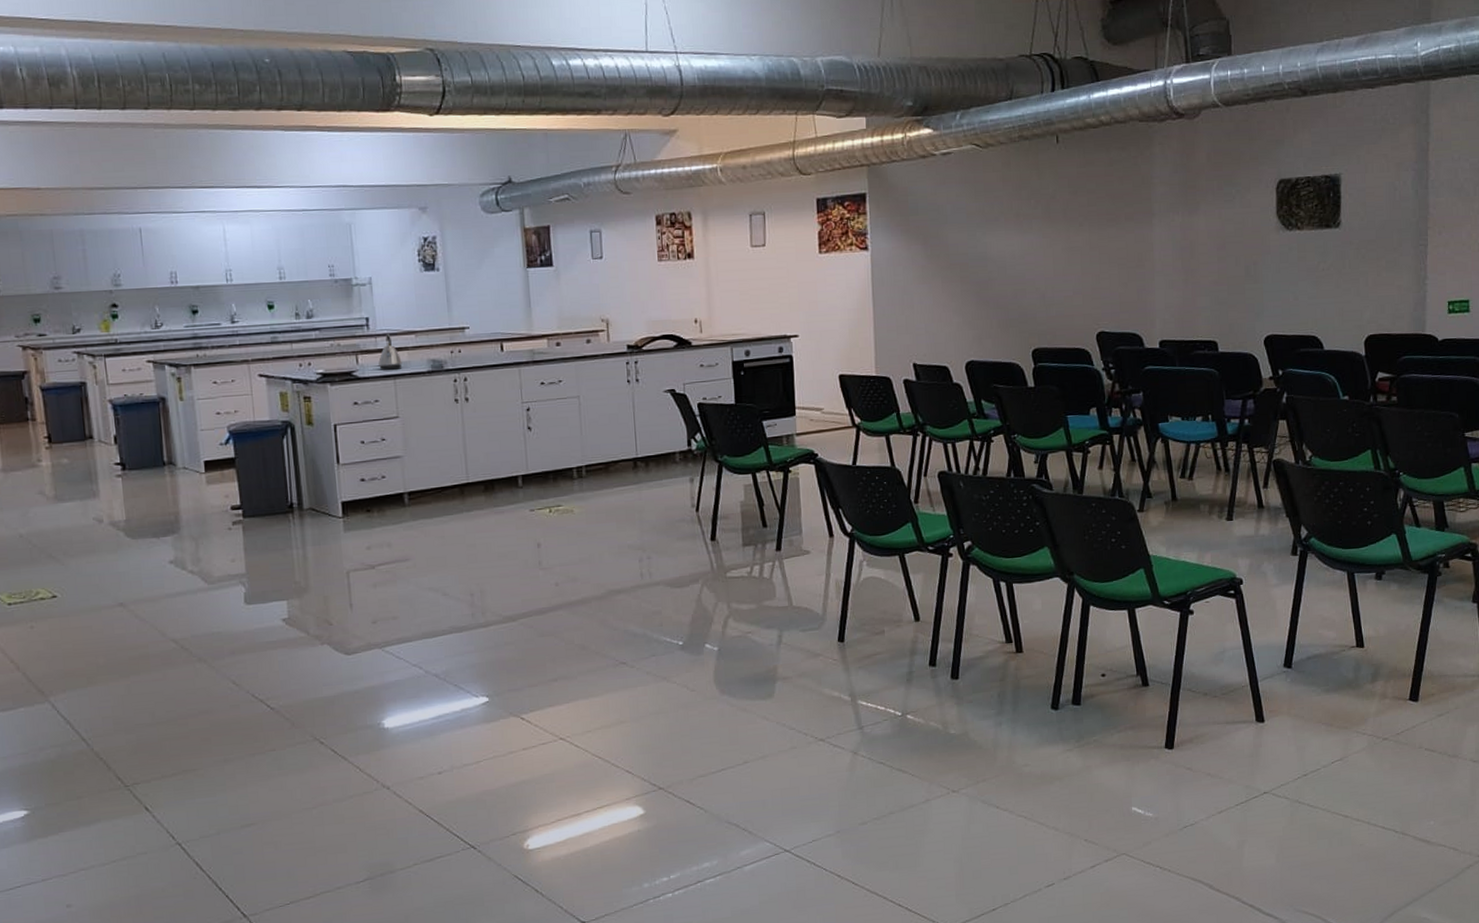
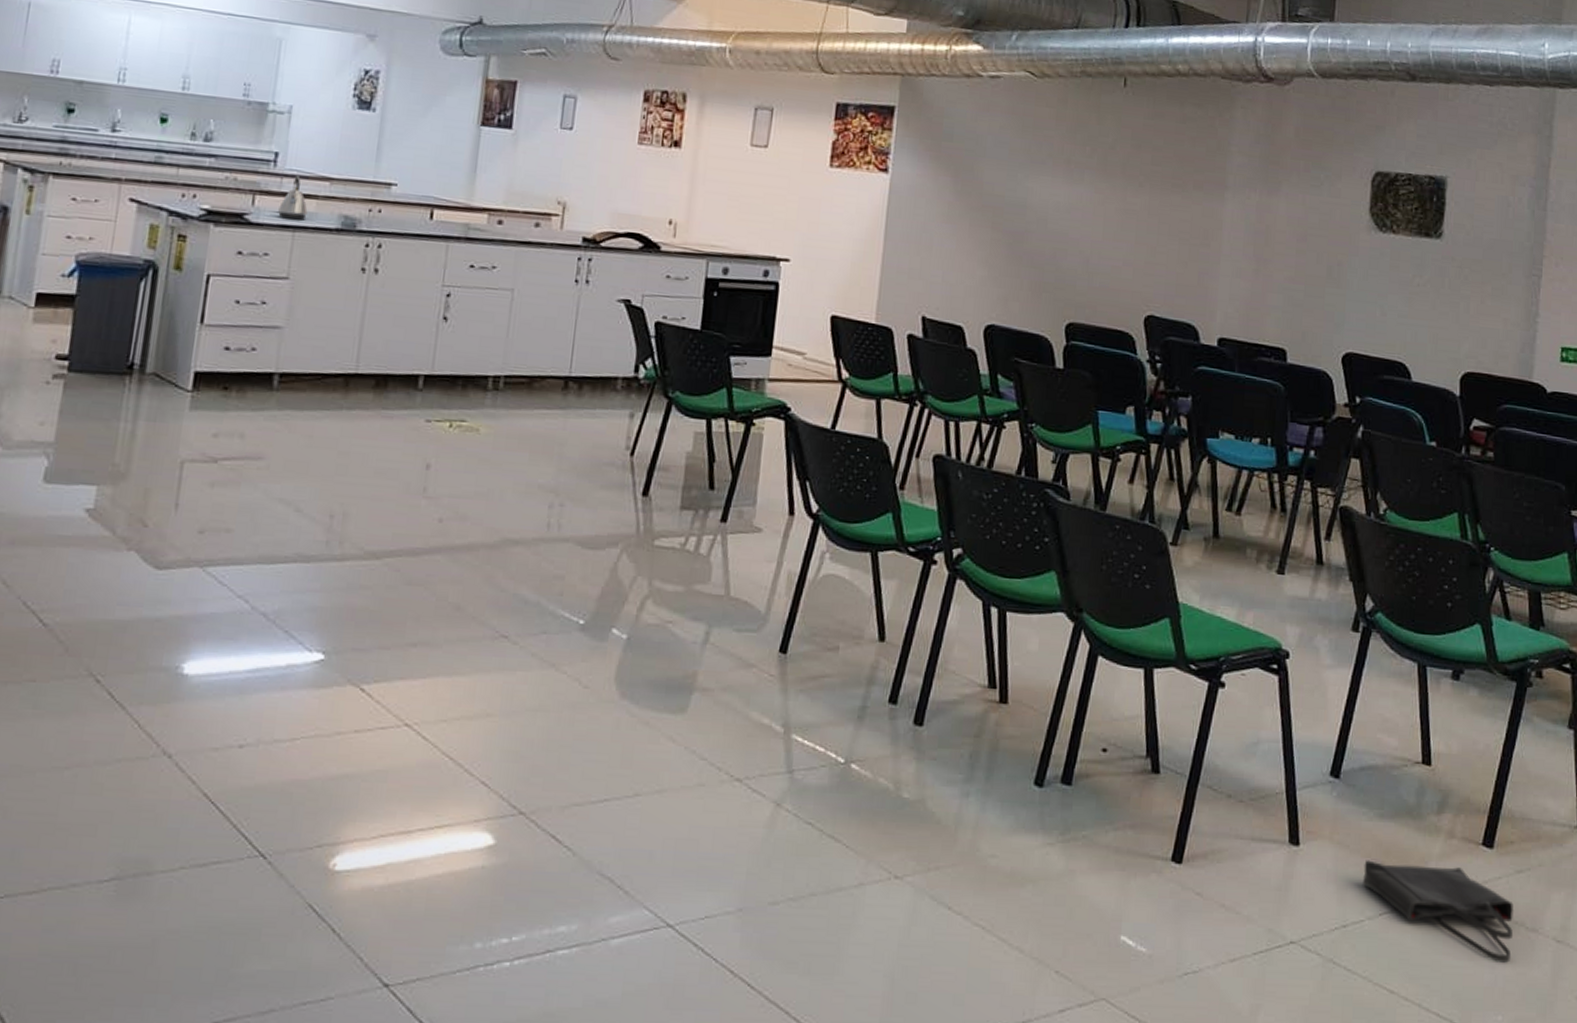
tote bag: none [1316,719,1439,784] -> present [1363,860,1514,963]

